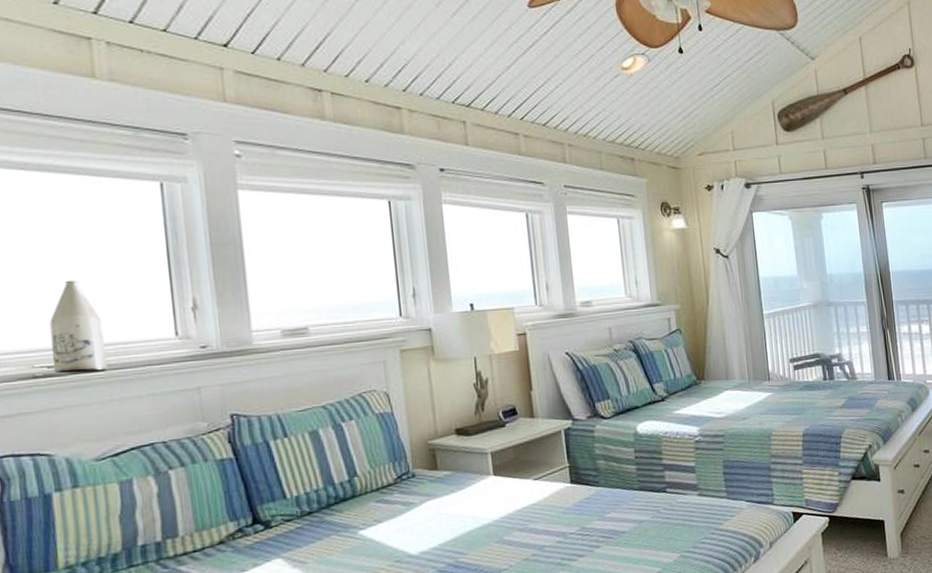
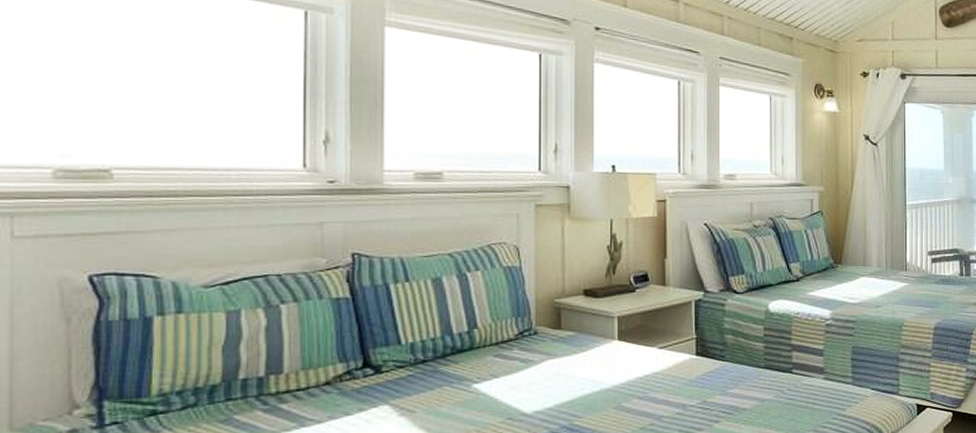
decorative bottle: present [49,280,109,374] -> none [169,99,229,198]

